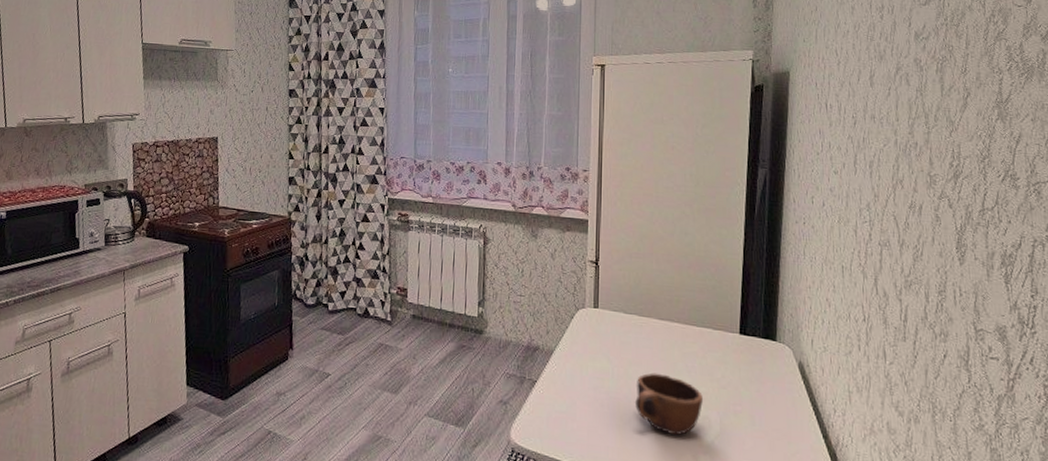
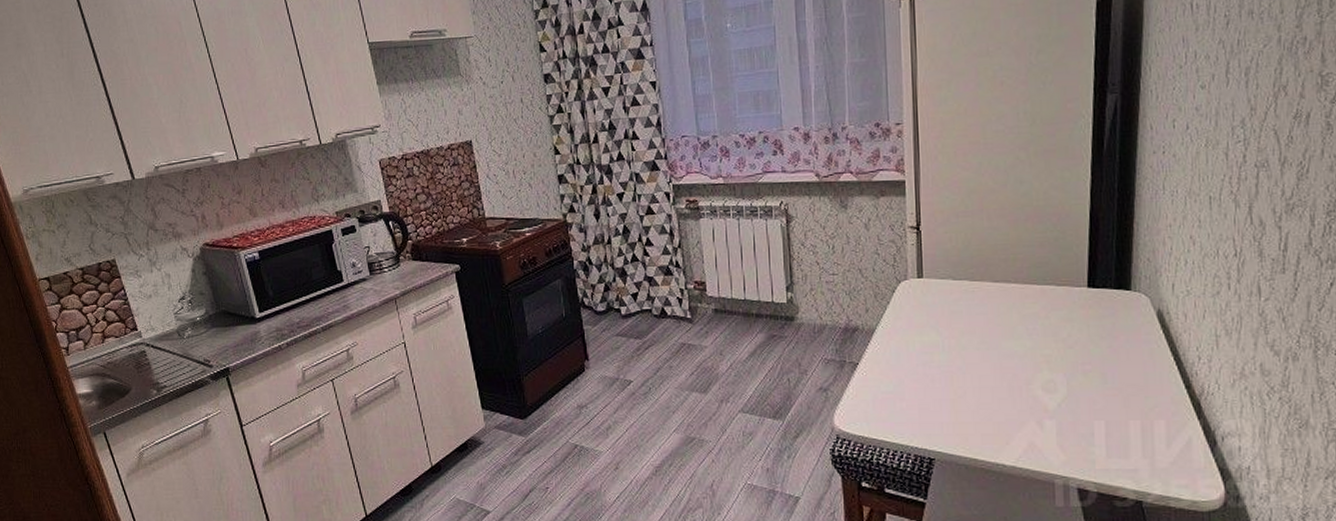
mug: present [634,373,703,436] -> none [969,340,1047,404]

